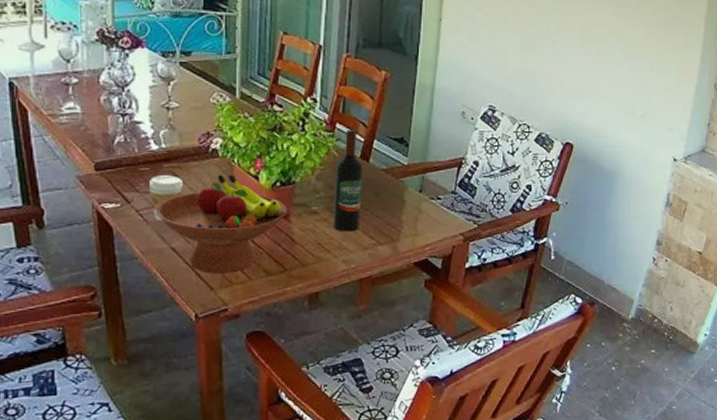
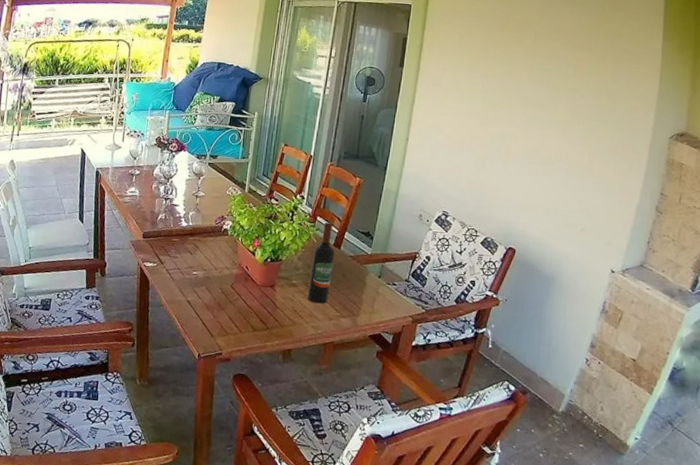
coffee cup: present [149,175,184,222] -> none [177,245,202,280]
fruit bowl: present [155,174,287,274] -> none [179,248,273,326]

